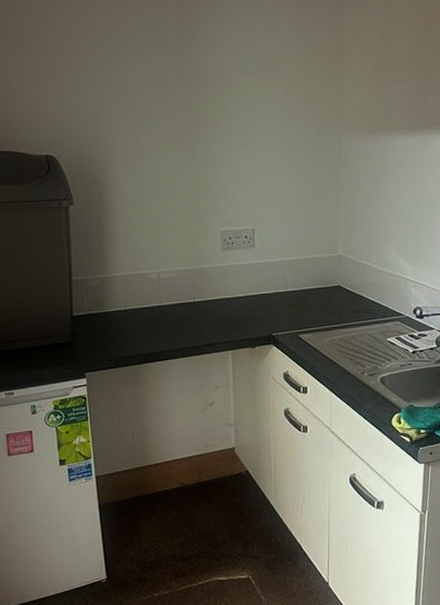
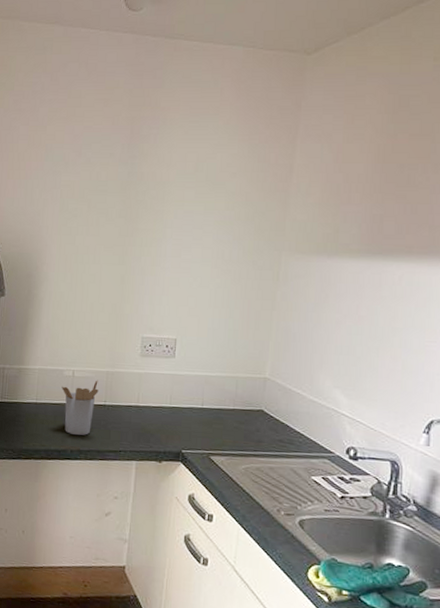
utensil holder: none [149,279,186,336] -> present [61,380,99,436]

